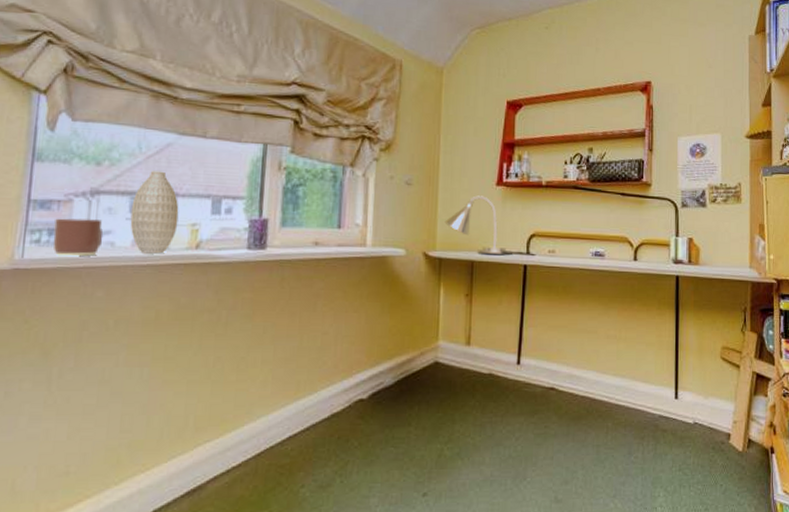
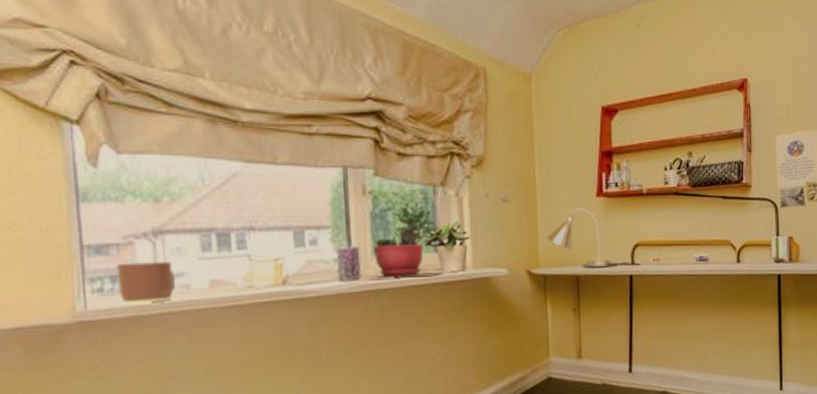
vase: present [130,171,179,254] -> none [202,204,259,294]
succulent plant: none [267,179,345,252] -> present [361,201,443,280]
potted plant: none [328,199,373,249] -> present [423,219,471,272]

